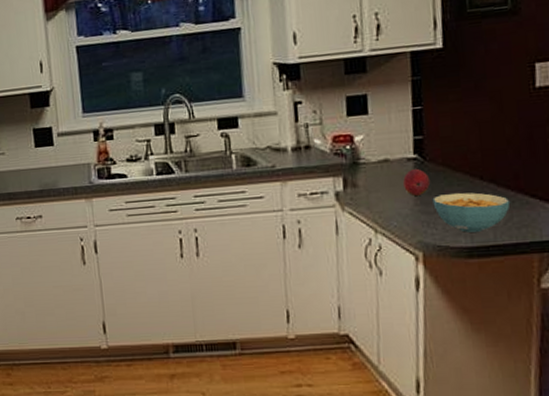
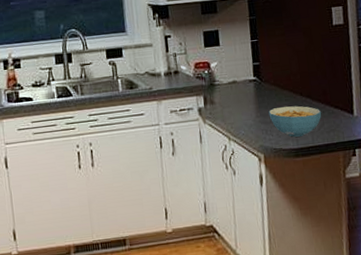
fruit: present [403,168,431,197] -> none [247,88,267,110]

